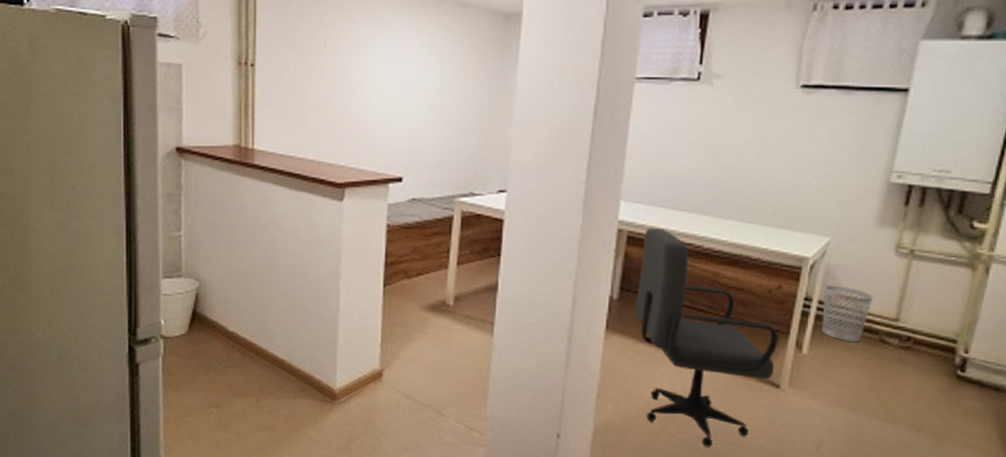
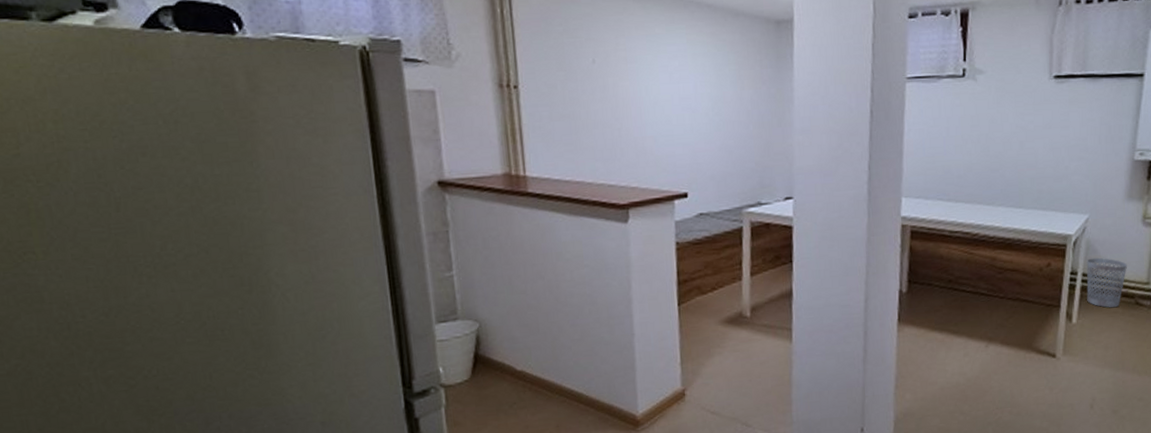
office chair: present [634,228,779,447] -> none [923,220,1052,421]

